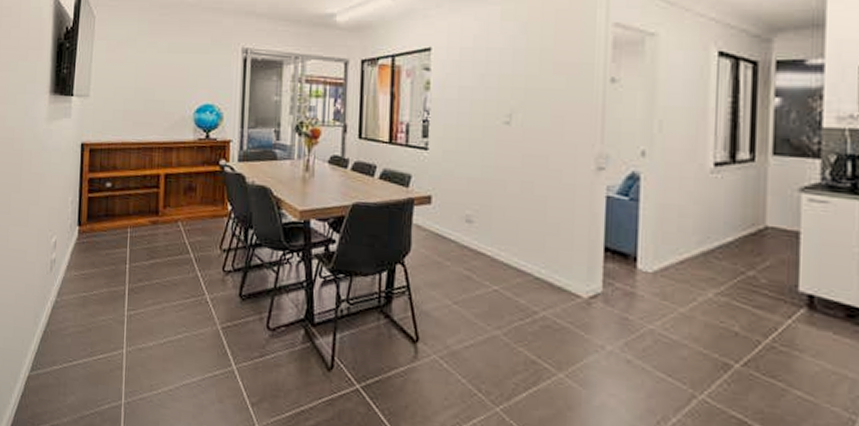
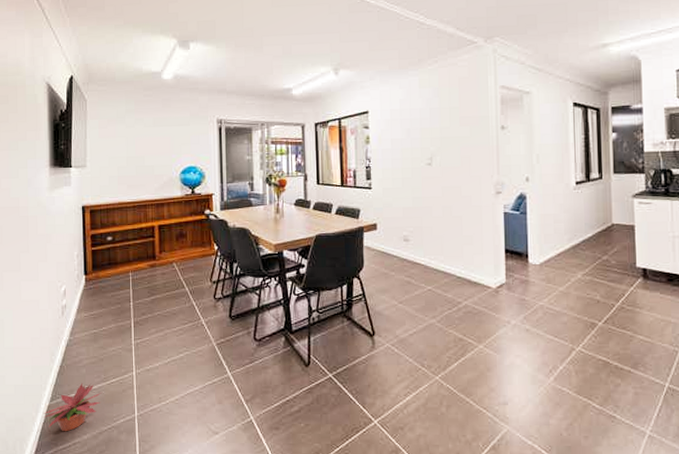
potted plant: none [21,354,88,411] -> present [43,382,103,432]

